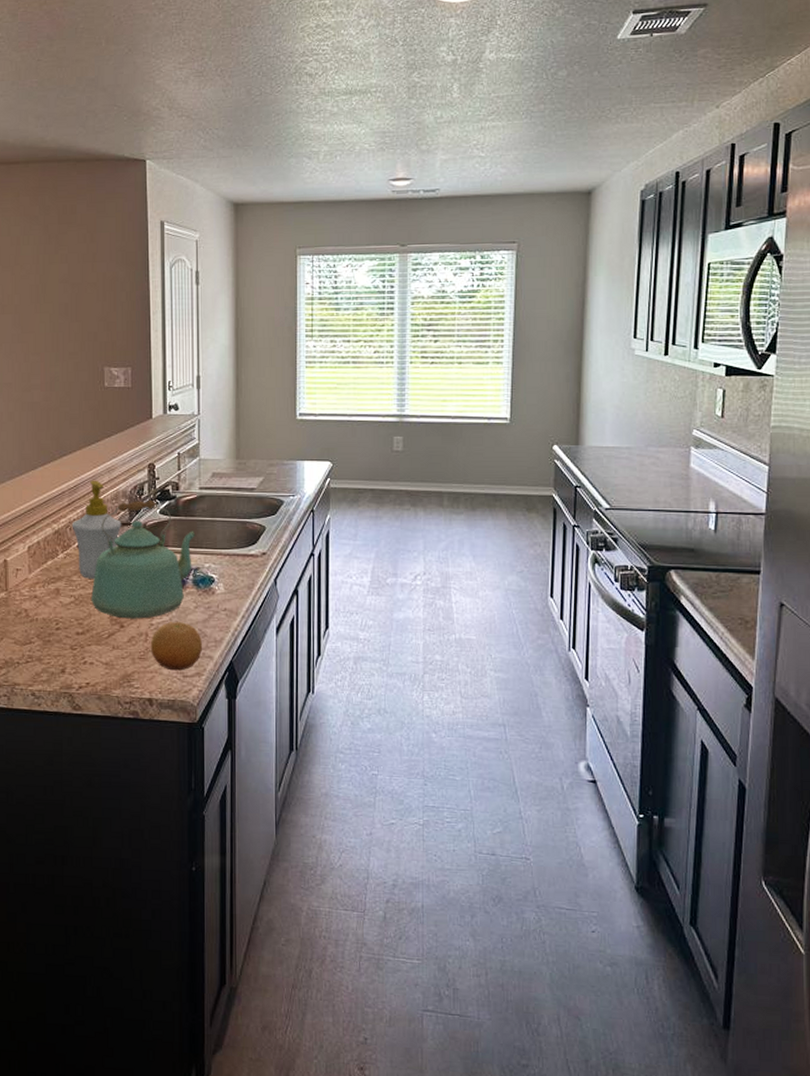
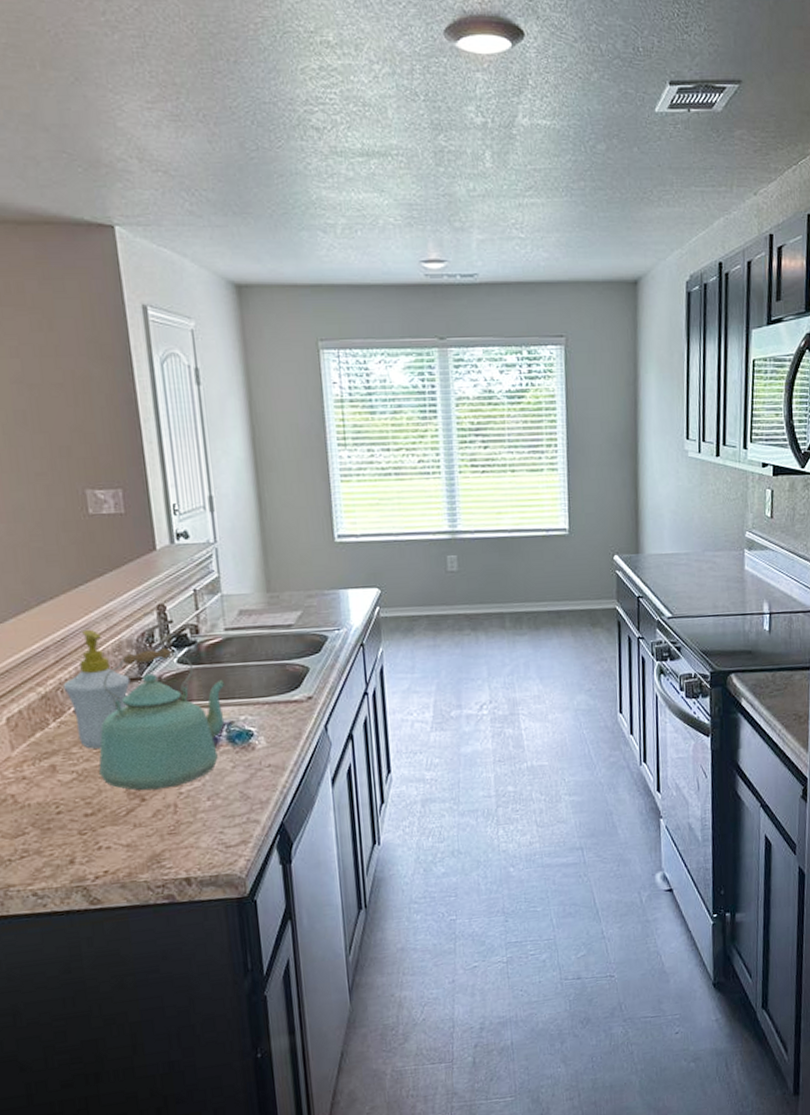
fruit: present [150,622,203,671] -> none [181,785,247,843]

